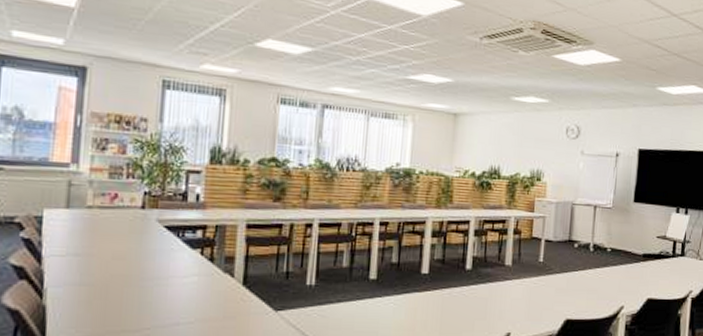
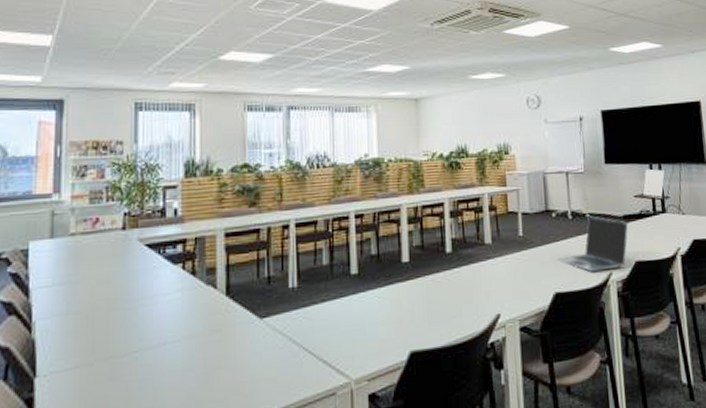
laptop: none [571,251,647,304] -> present [556,216,629,272]

